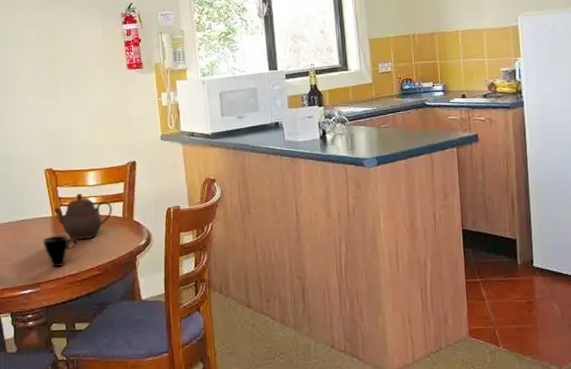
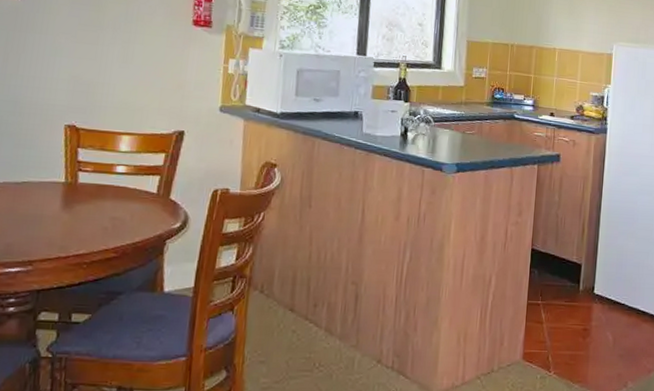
cup: present [43,235,77,267] -> none [46,205,93,244]
teapot: present [53,193,113,240] -> none [68,159,146,215]

